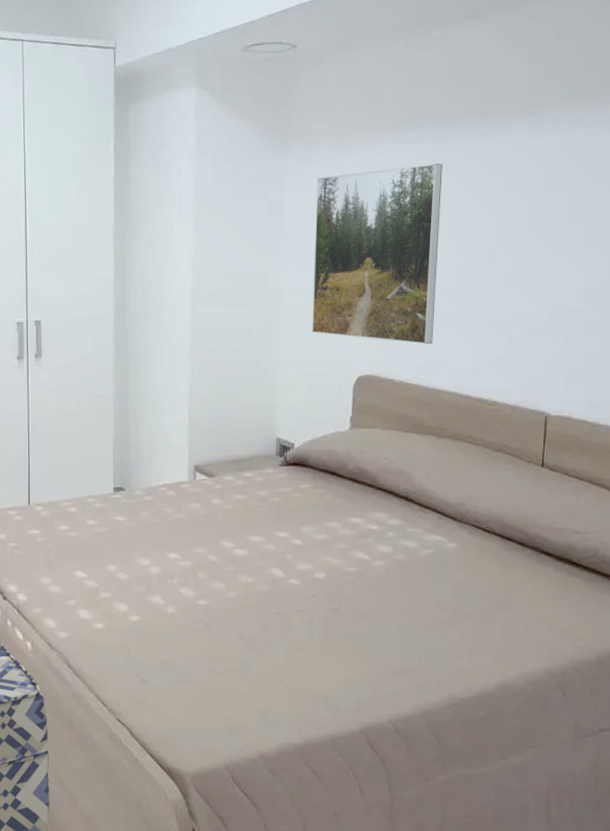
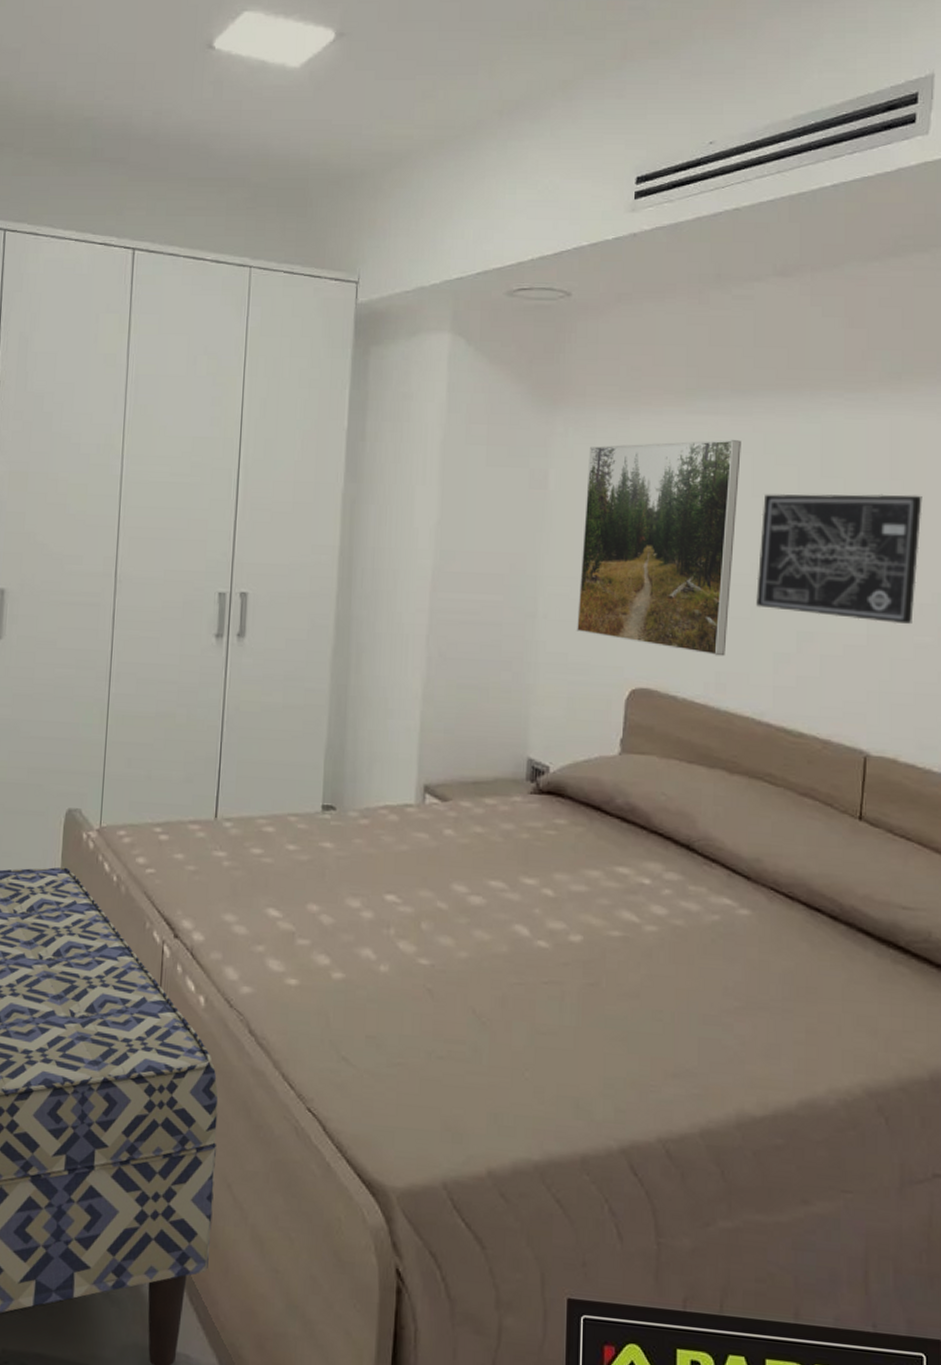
wall art: none [457,199,592,308] -> present [756,494,922,625]

